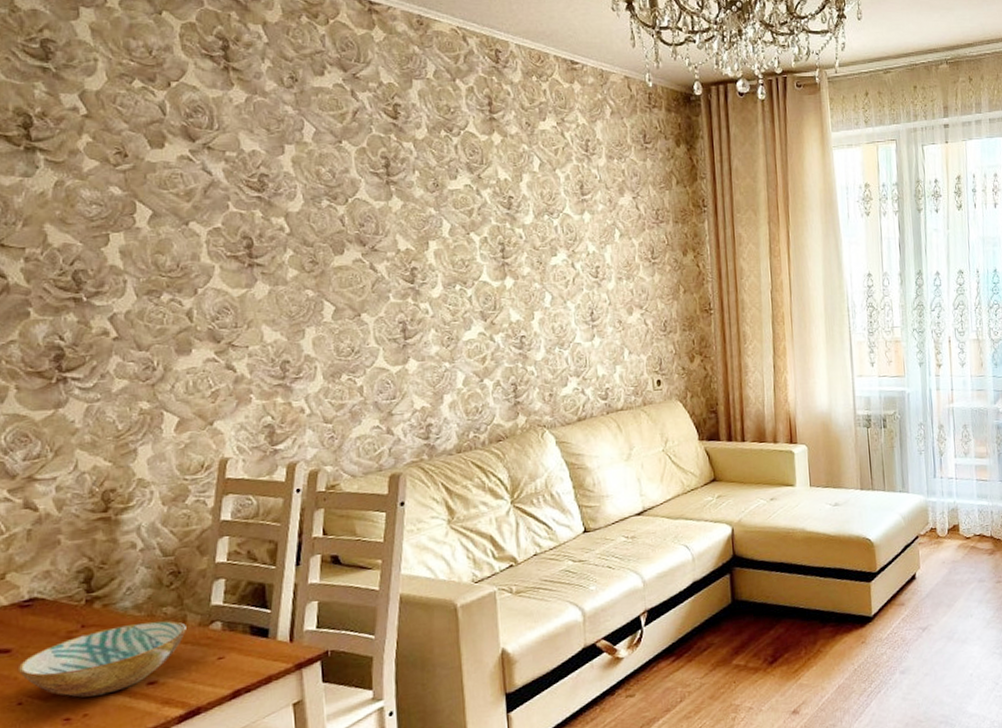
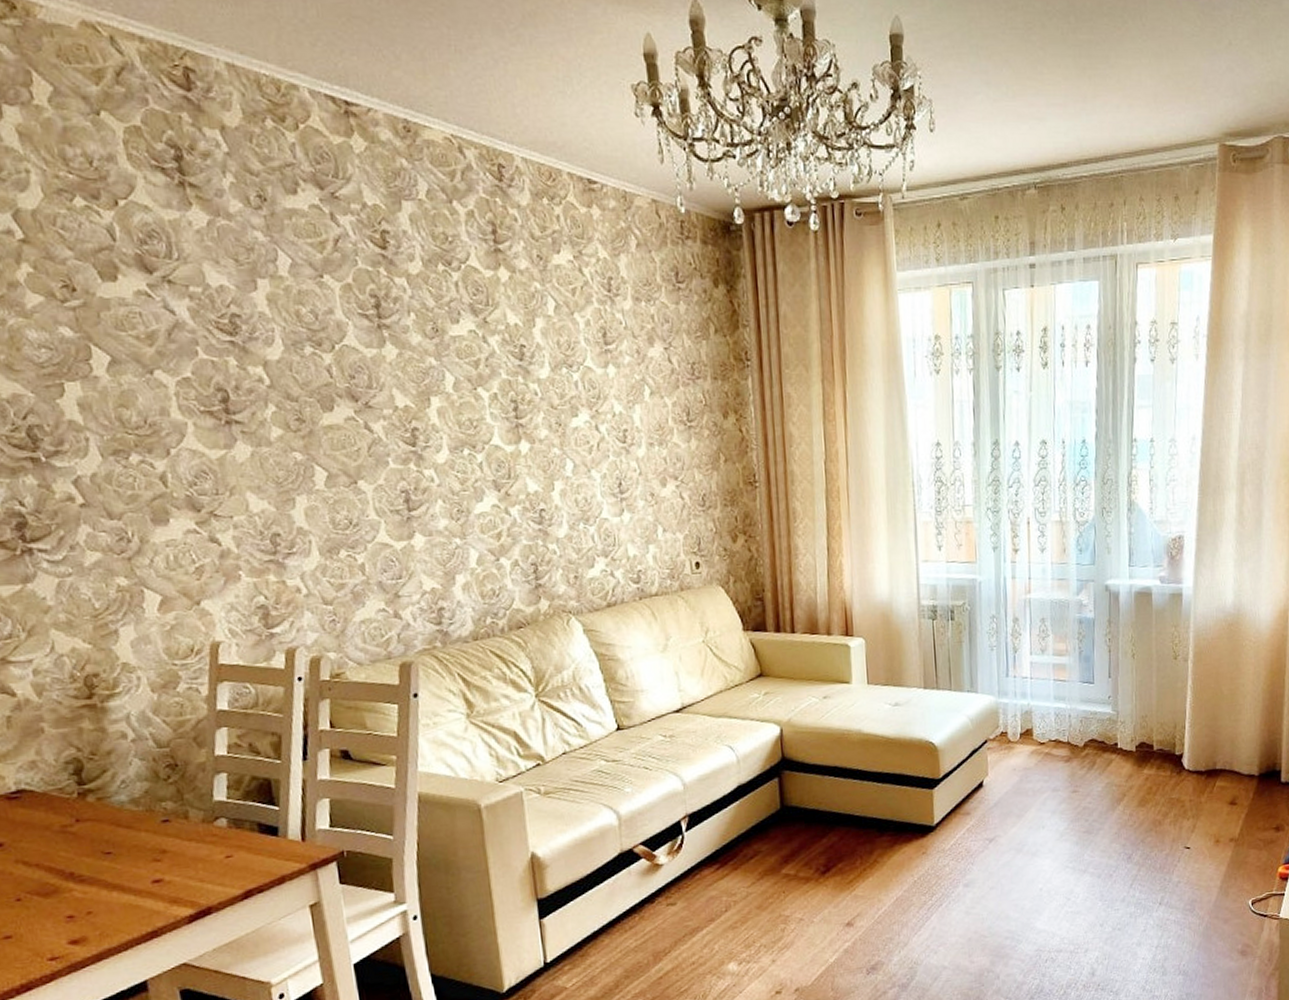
bowl: present [17,620,186,698] -> none [12,816,190,895]

